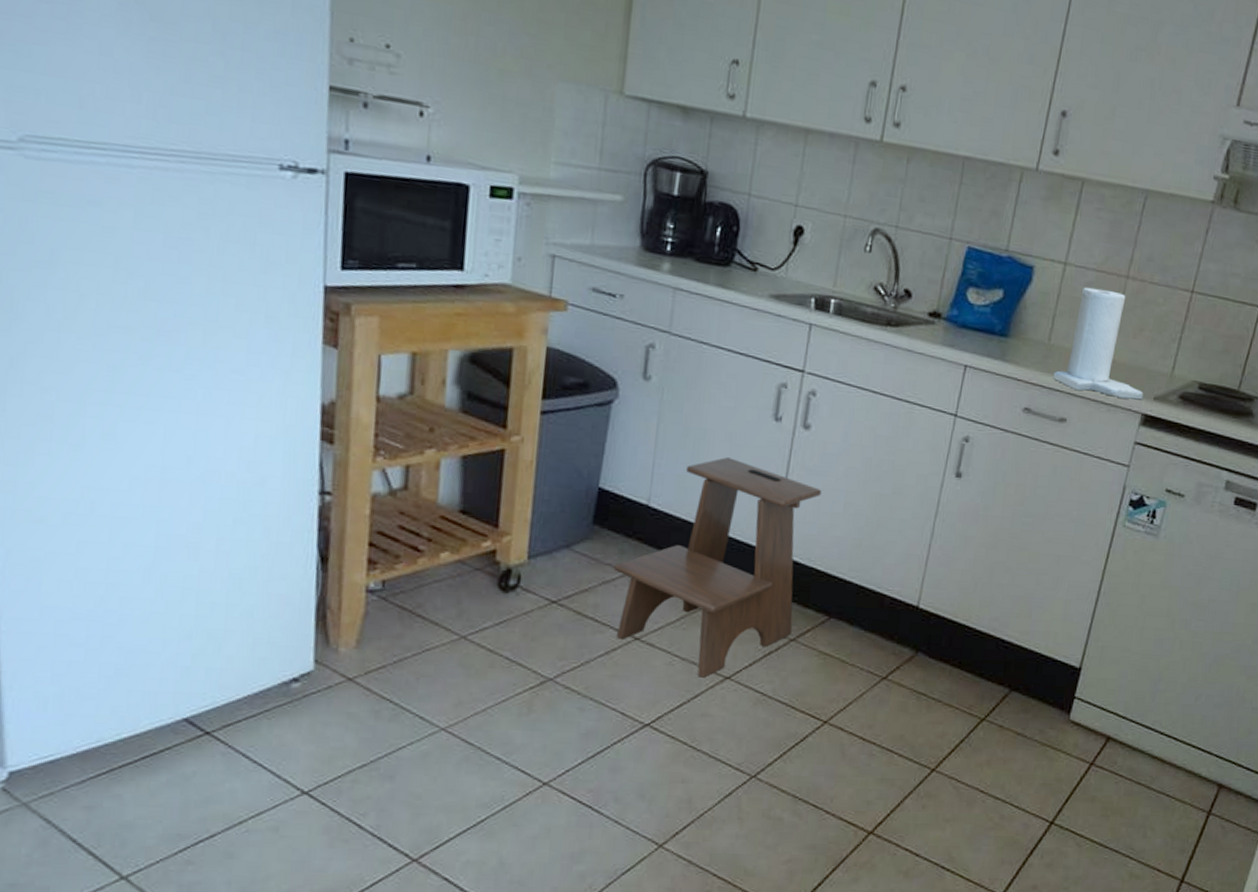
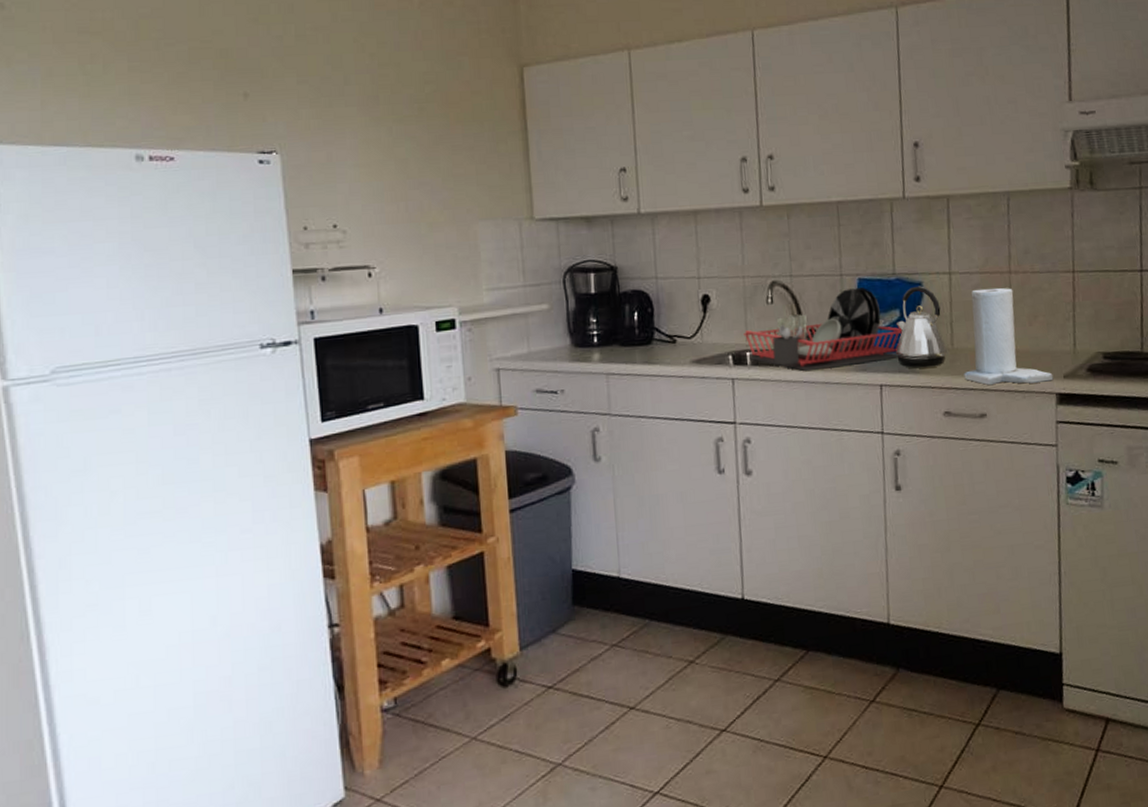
step stool: present [614,457,822,678] -> none [599,516,776,735]
dish rack: none [832,255,1001,341] -> present [743,287,902,372]
kettle: none [988,268,1047,360] -> present [895,286,947,369]

